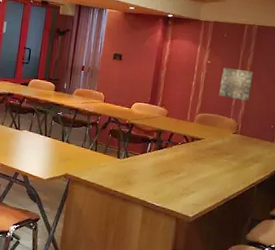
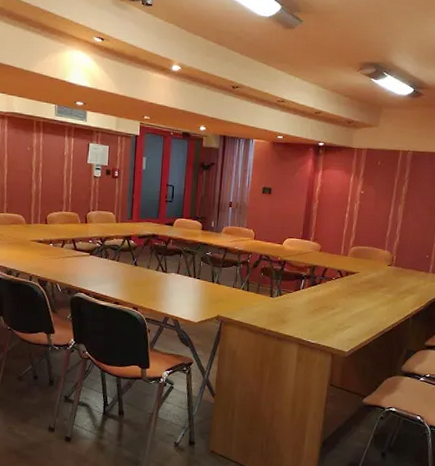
wall art: present [219,67,254,101] -> none [373,197,408,231]

